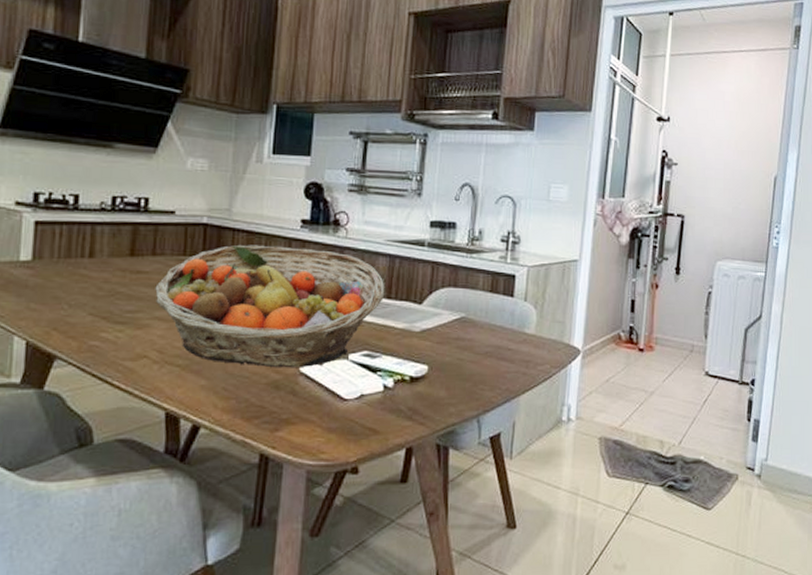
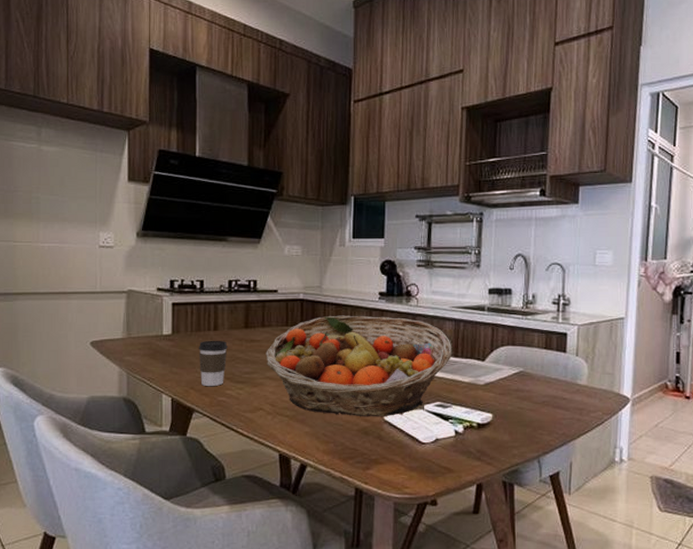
coffee cup: none [66,269,106,327] -> present [198,340,228,386]

